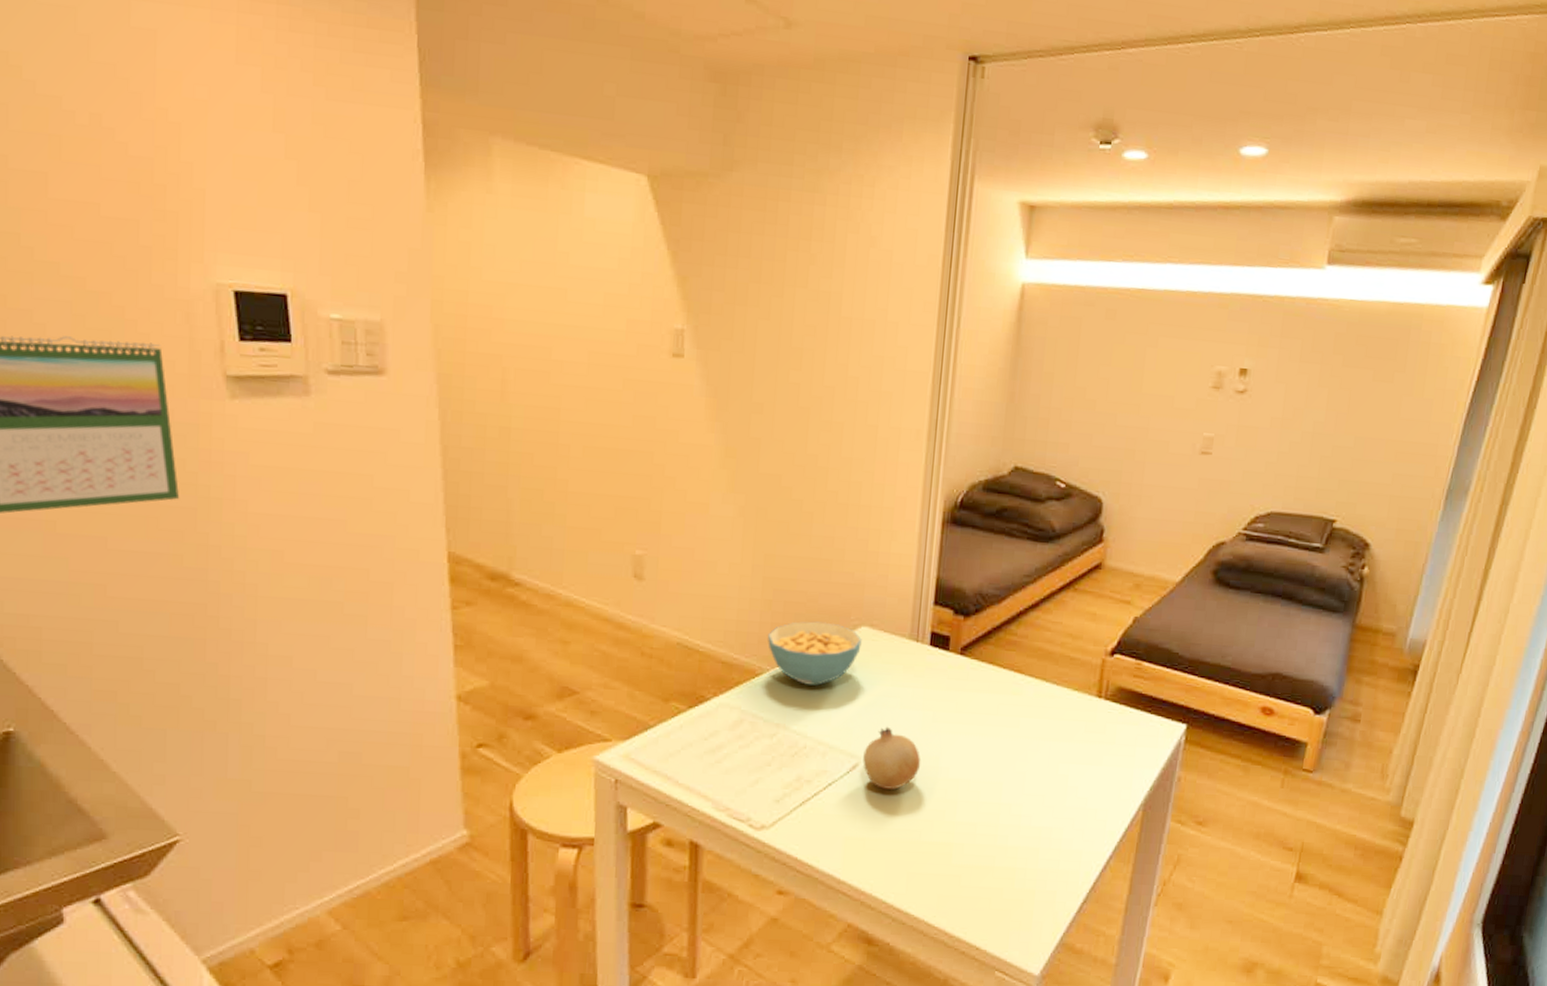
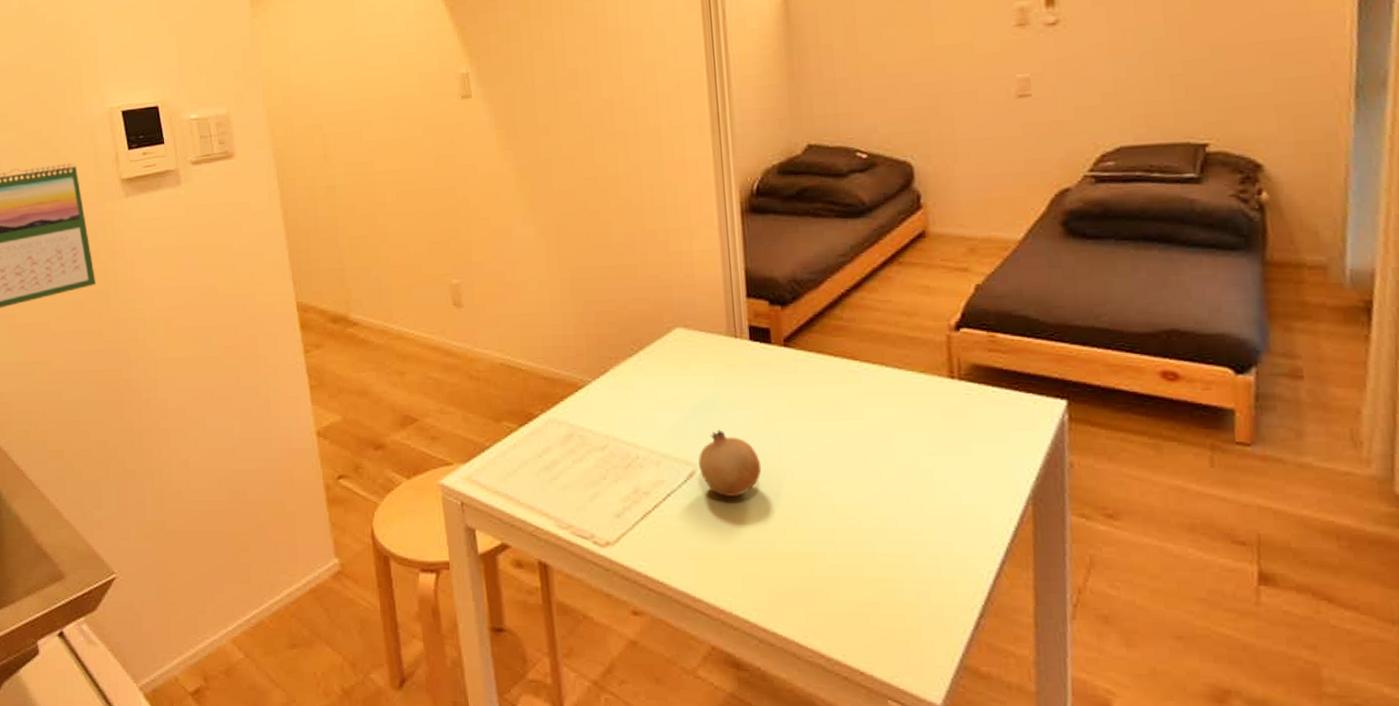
cereal bowl: present [768,621,862,686] -> none [585,328,679,393]

